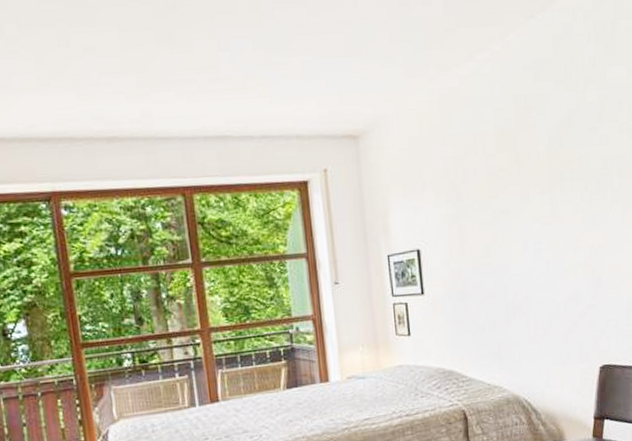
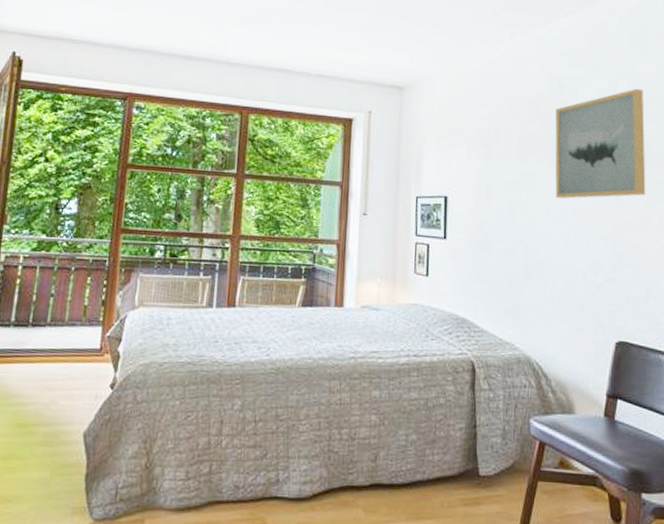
wall art: none [524,96,622,232] -> present [555,88,646,199]

